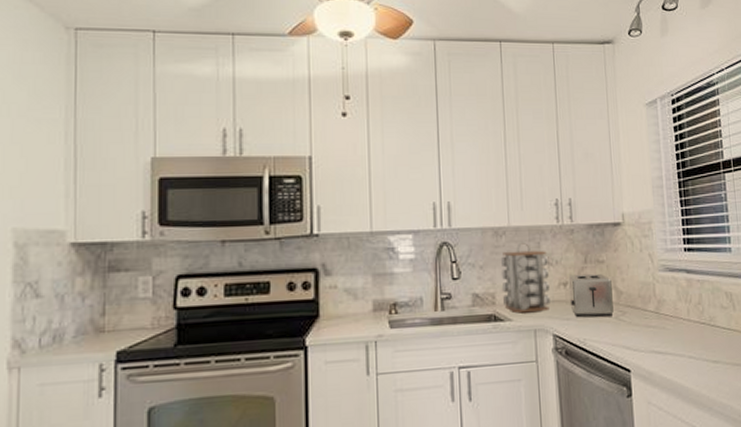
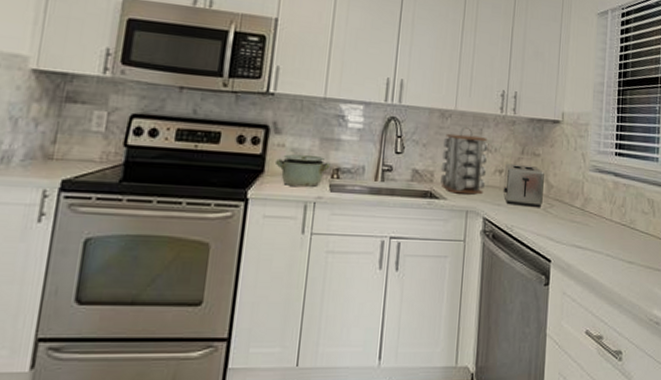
saucepan: none [329,292,388,329] -> present [274,154,332,188]

